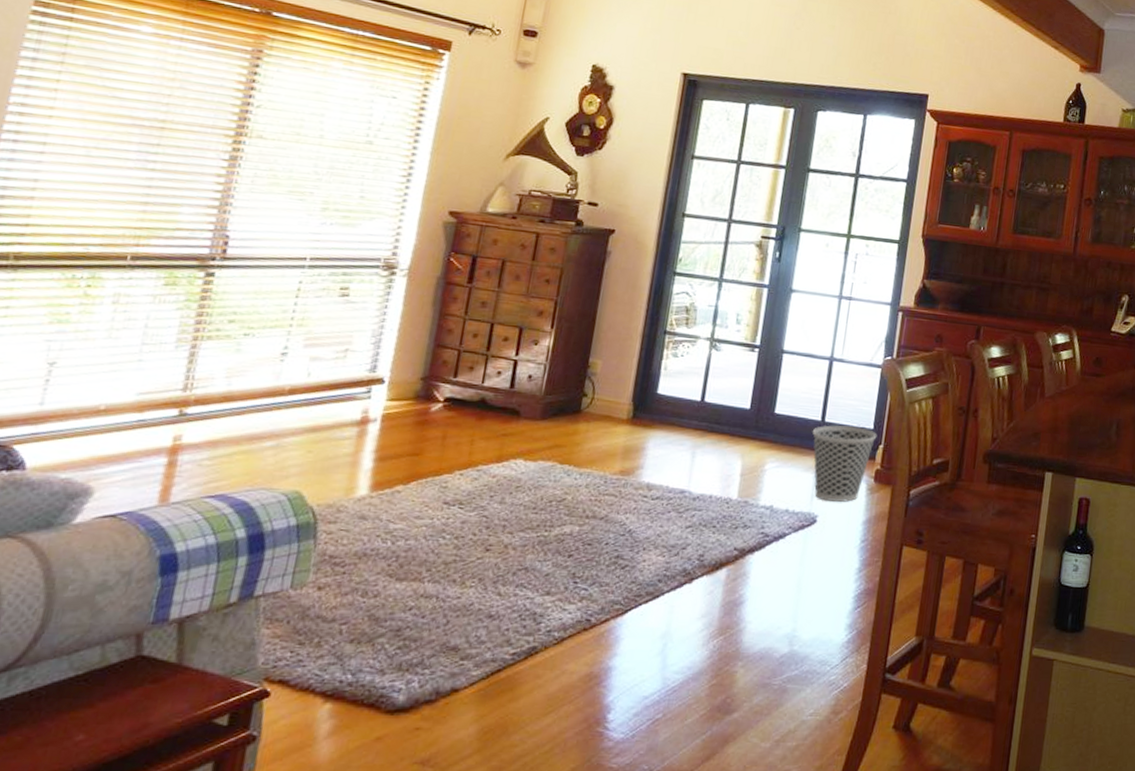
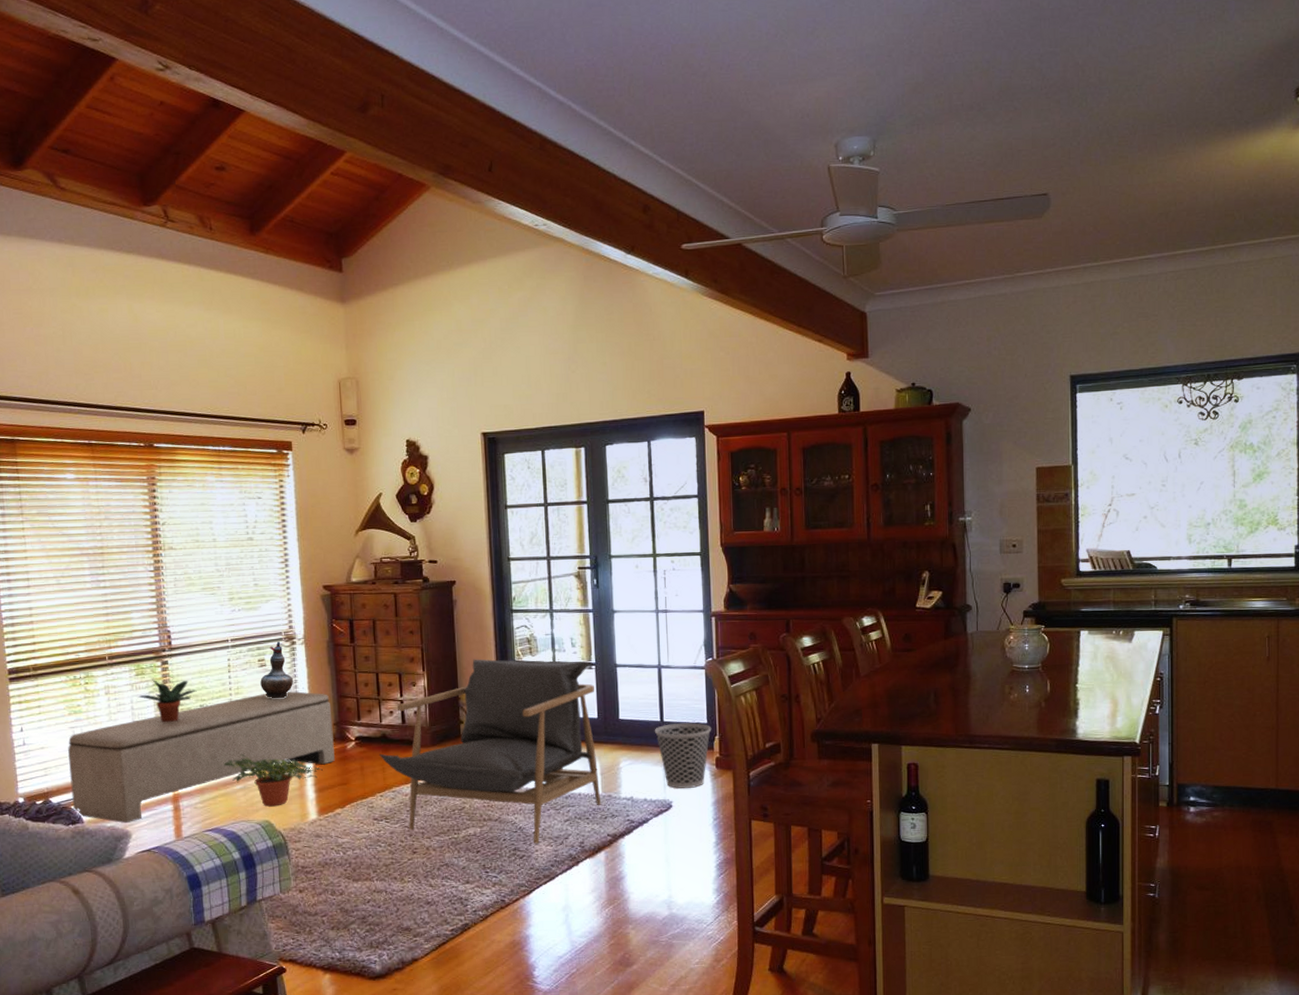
bench: none [14,330,424,476] -> present [68,691,335,823]
potted plant: none [159,292,245,350] -> present [138,679,197,722]
potted plant: none [255,402,392,474] -> present [223,754,323,807]
decorative vase: none [335,268,382,338] -> present [260,641,294,698]
armchair: none [471,322,758,552] -> present [379,659,601,844]

